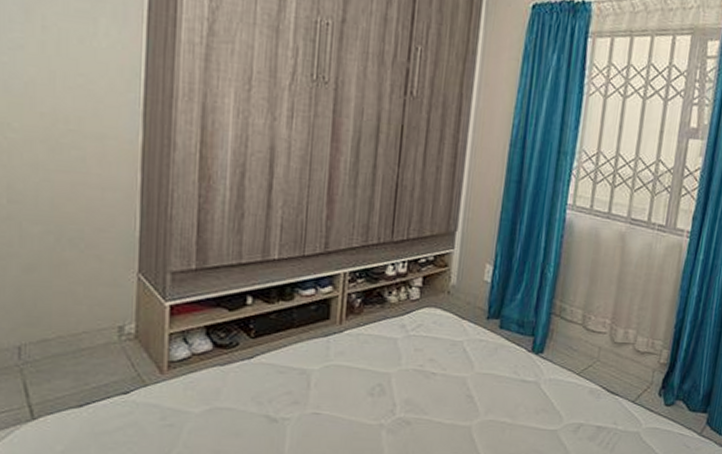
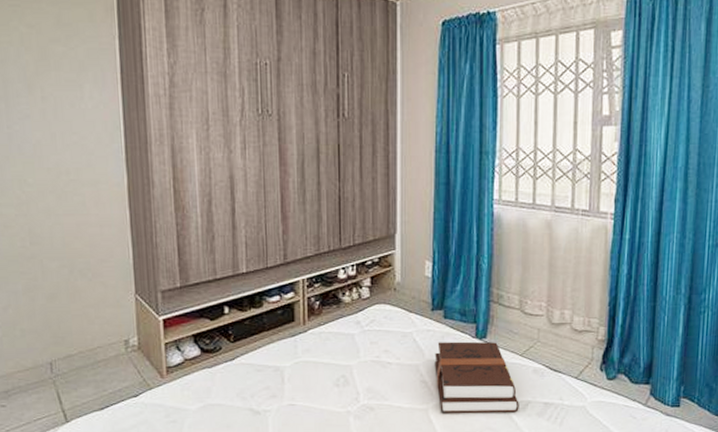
hardback book: none [484,354,571,434] -> present [435,341,519,413]

